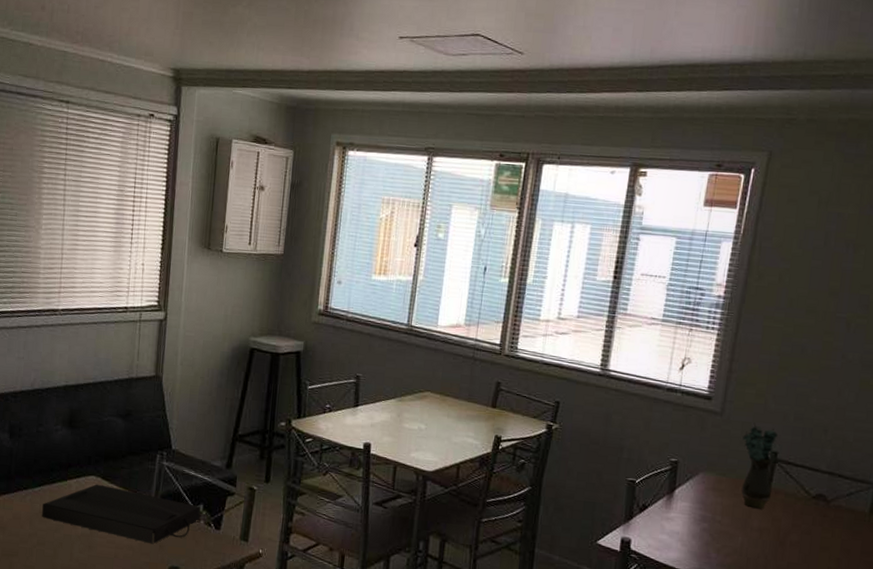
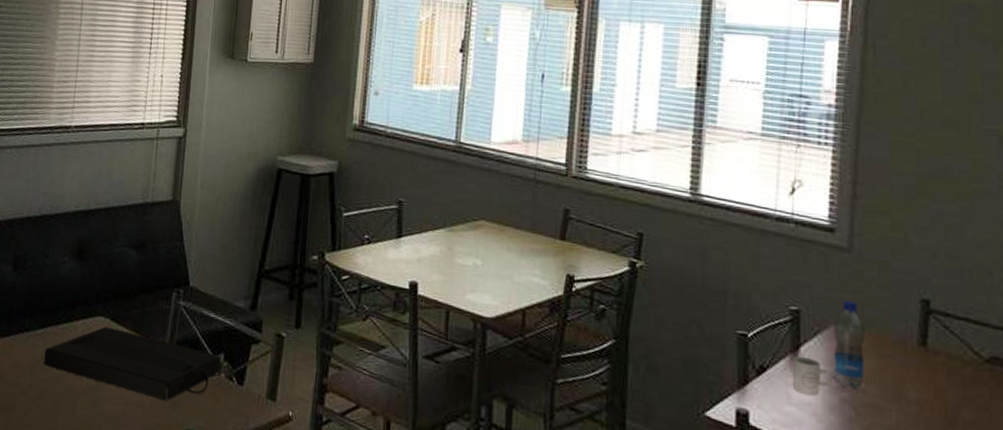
mug: none [666,496,697,527] -> present [792,356,832,397]
bottle: none [698,453,726,521] -> present [833,300,865,390]
vase: present [741,422,778,509] -> none [881,261,928,375]

